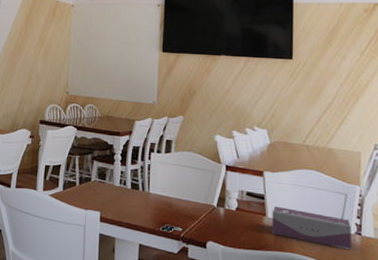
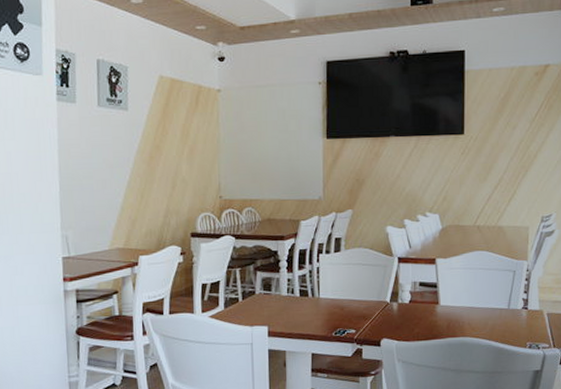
tissue box: present [272,206,351,251] -> none [444,292,519,326]

